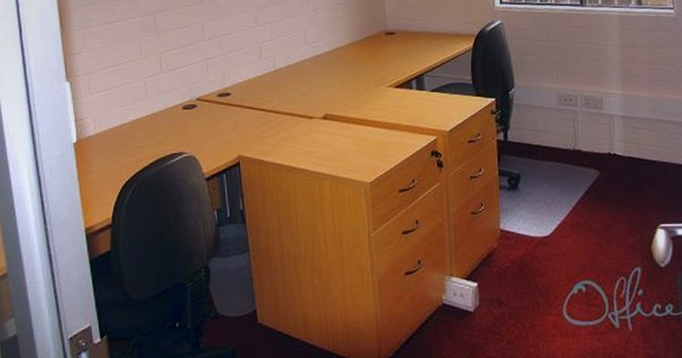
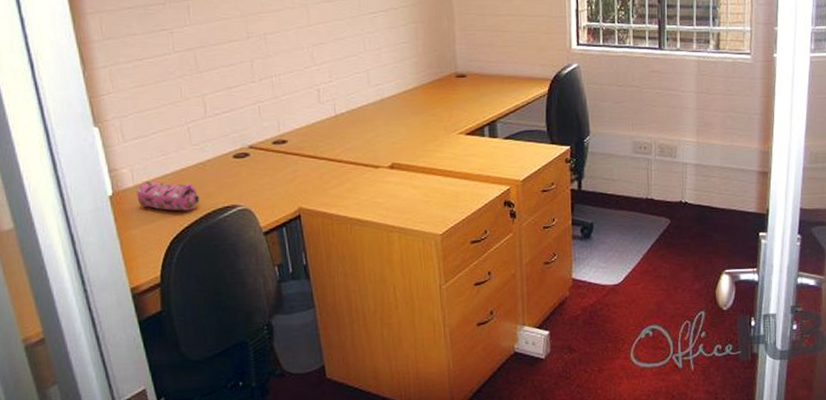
pencil case: none [97,129,151,157] -> present [137,180,200,211]

